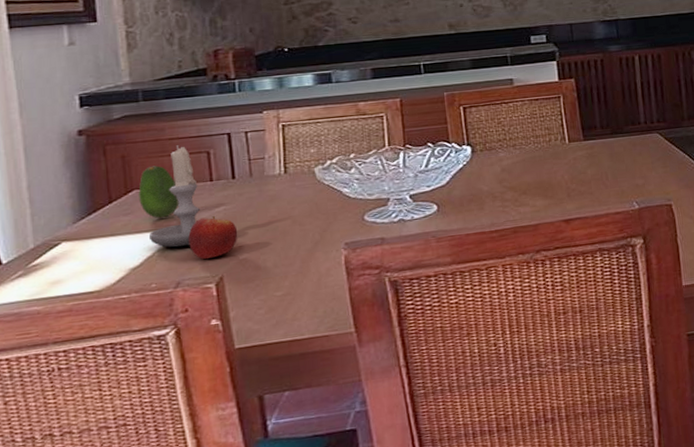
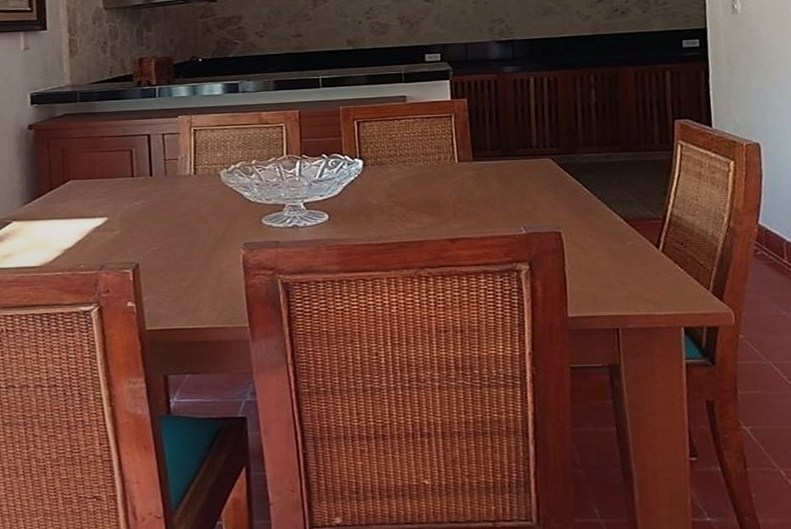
fruit: present [138,165,180,219] -> none [74,160,106,207]
candle: present [149,145,201,247] -> none [81,143,123,234]
fruit: present [187,216,238,260] -> none [111,209,153,247]

